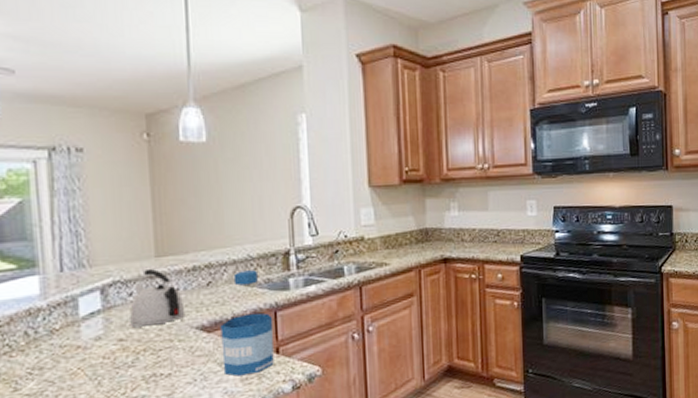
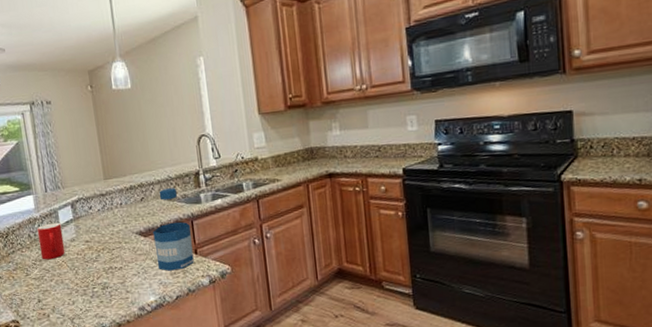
cup: none [40,314,84,368] -> present [37,222,66,260]
kettle: present [129,269,186,329] -> none [91,189,128,233]

